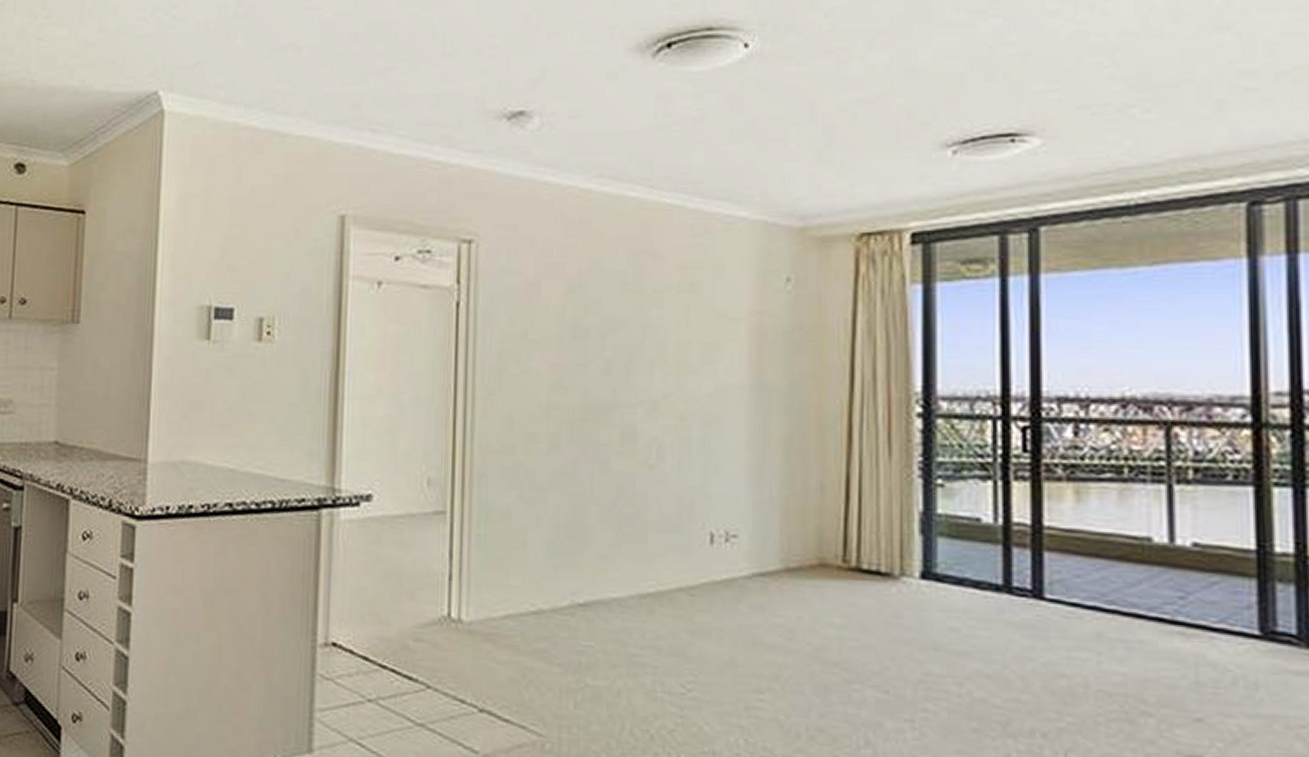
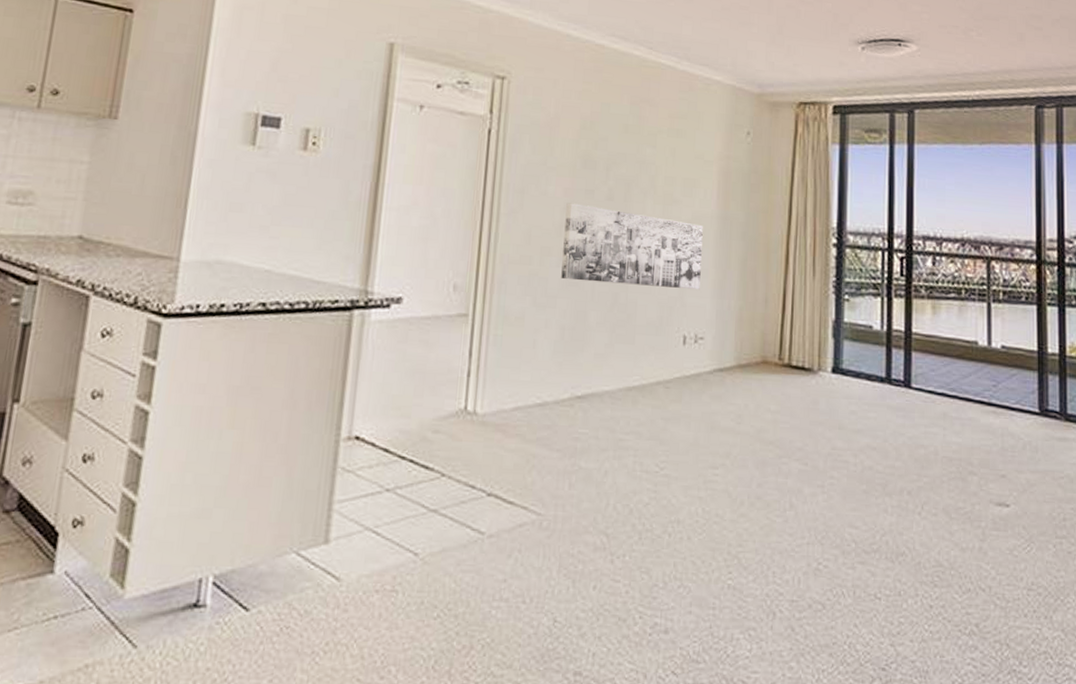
wall art: none [552,380,731,478] -> present [561,203,703,290]

